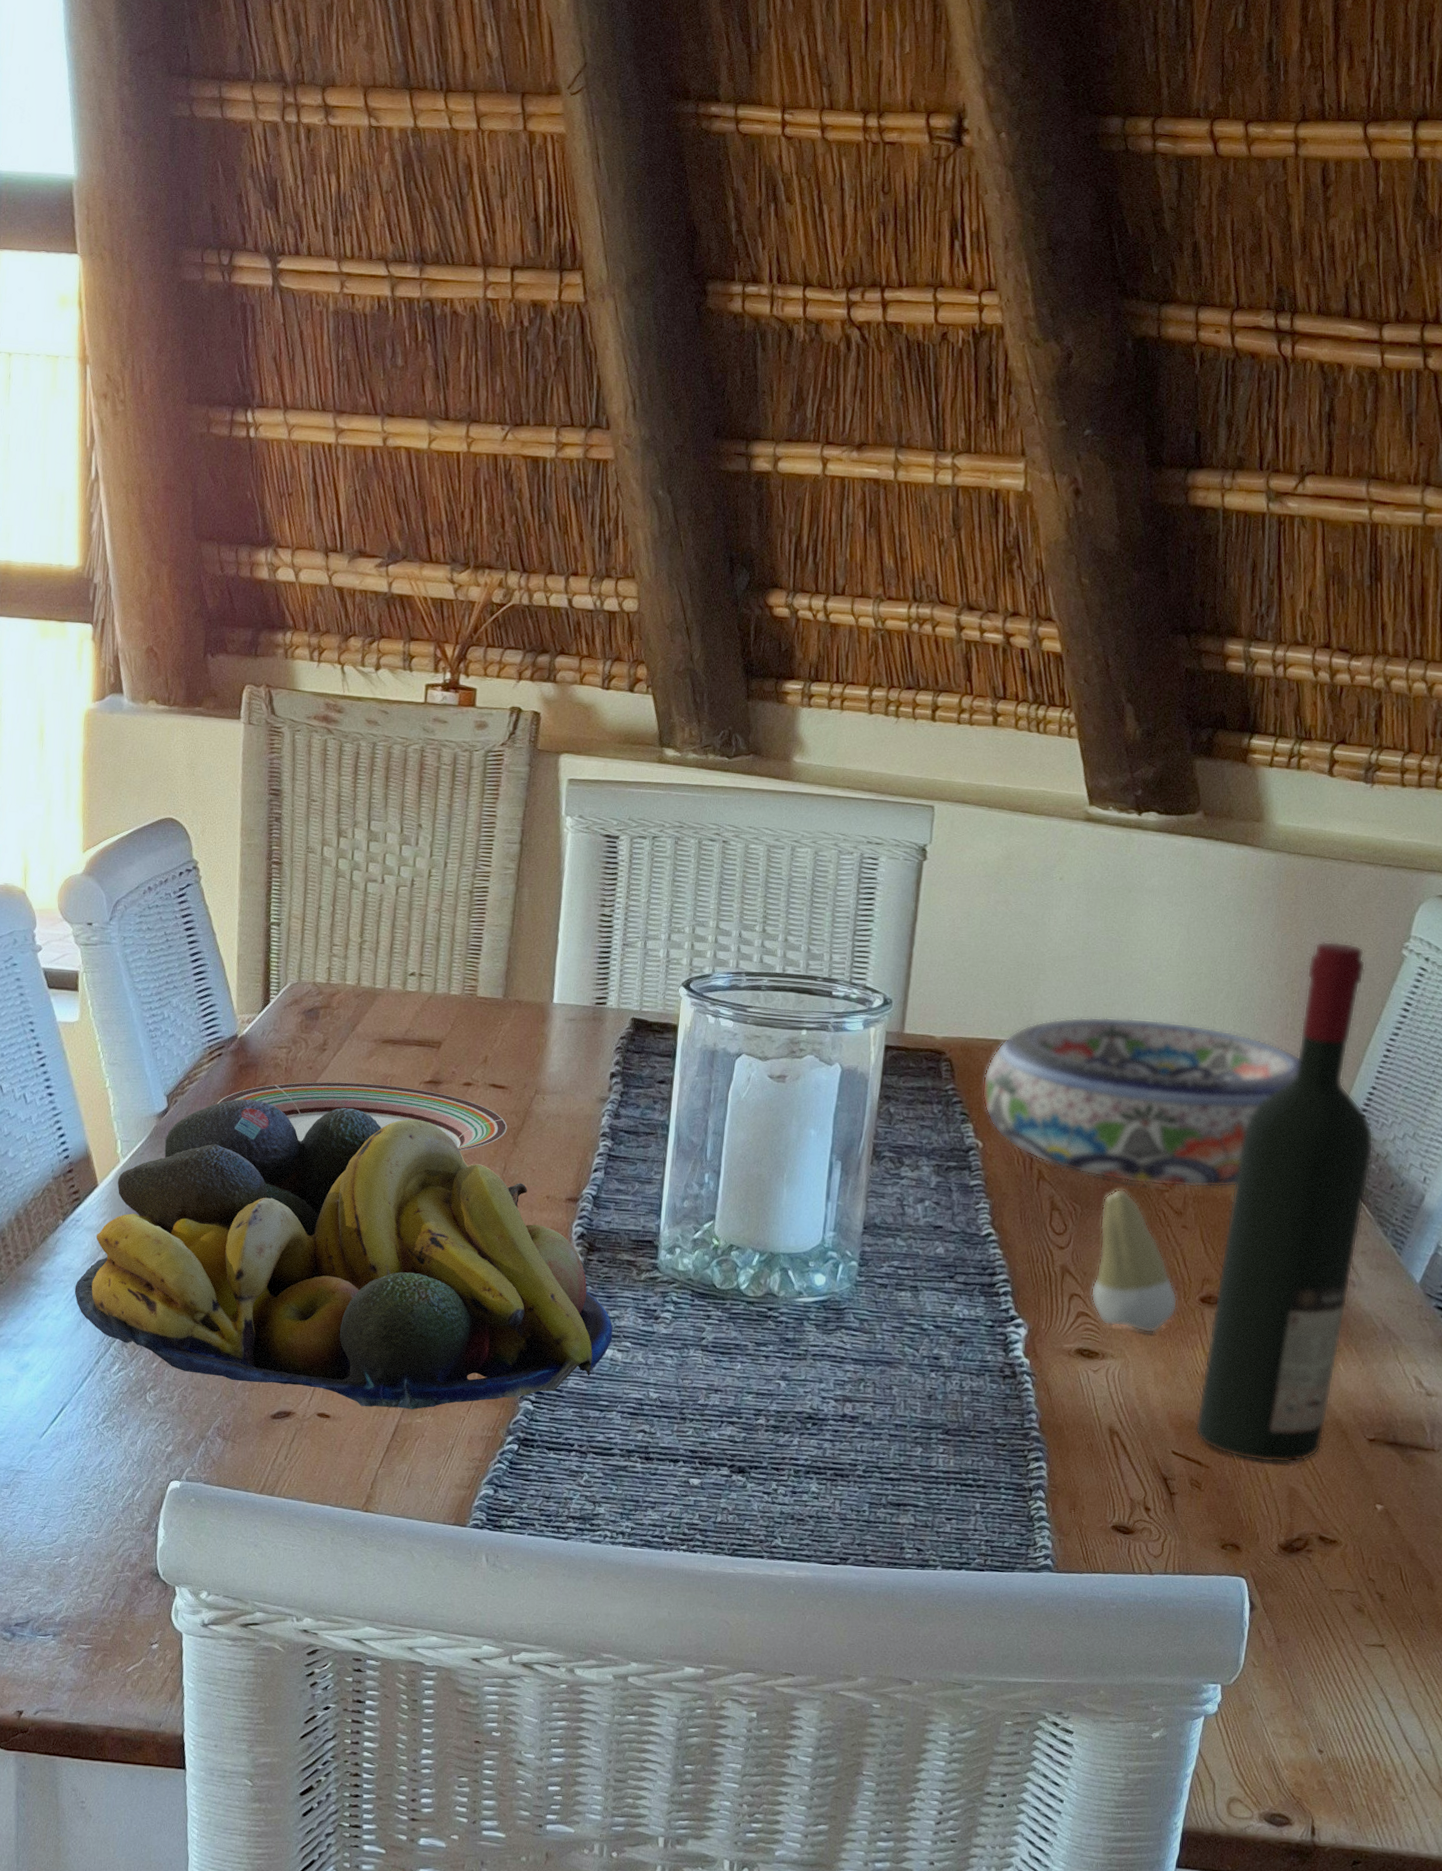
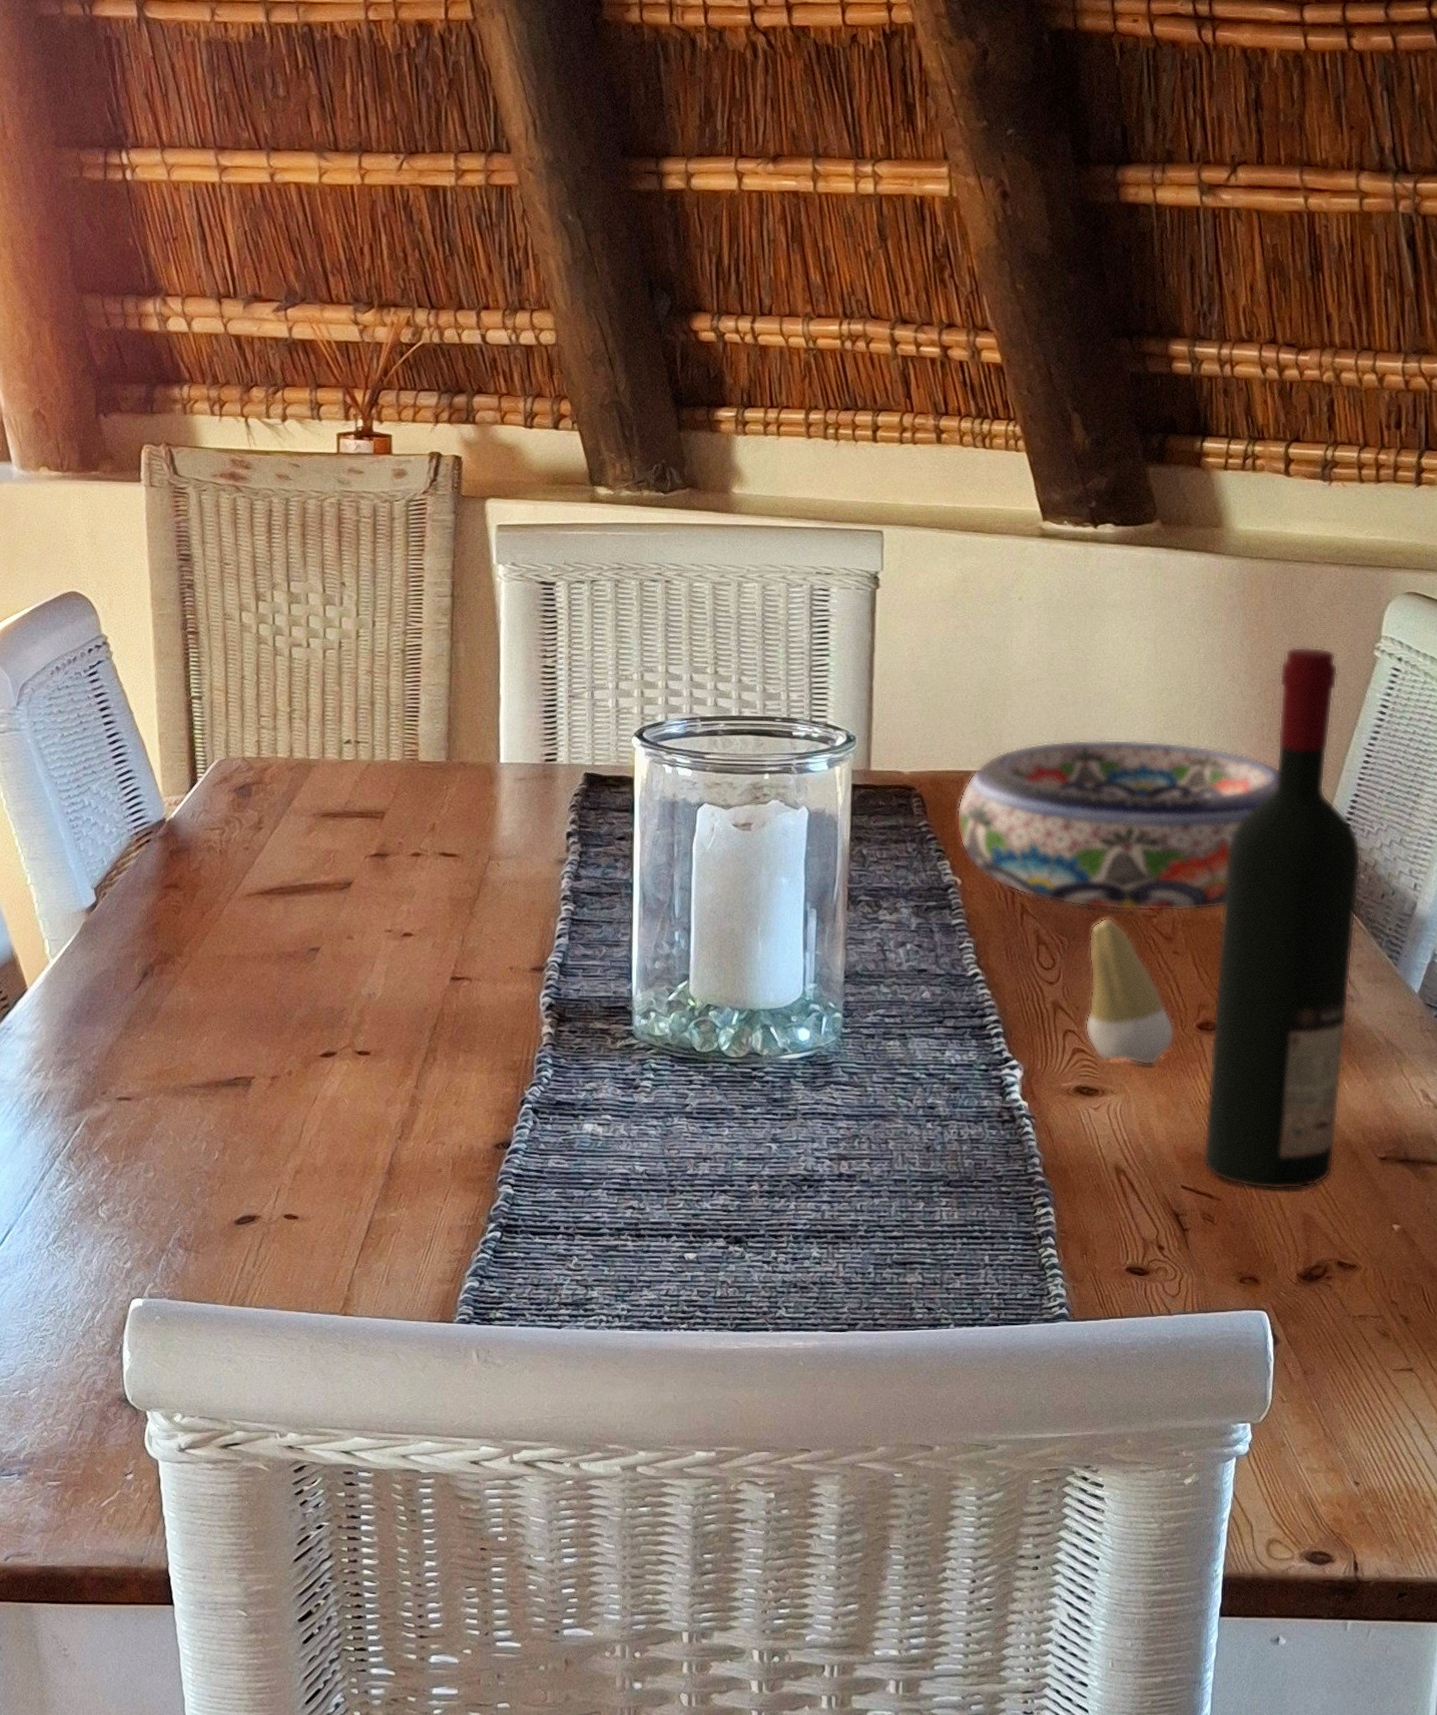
fruit bowl: present [74,1098,613,1409] -> none [11,886,591,1204]
plate: present [217,1081,507,1151] -> none [149,861,462,927]

